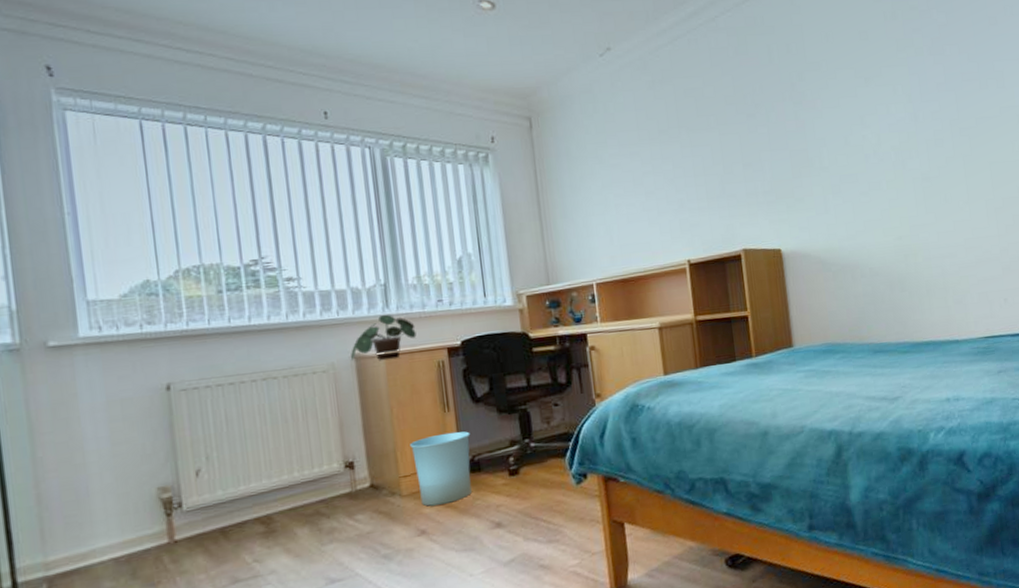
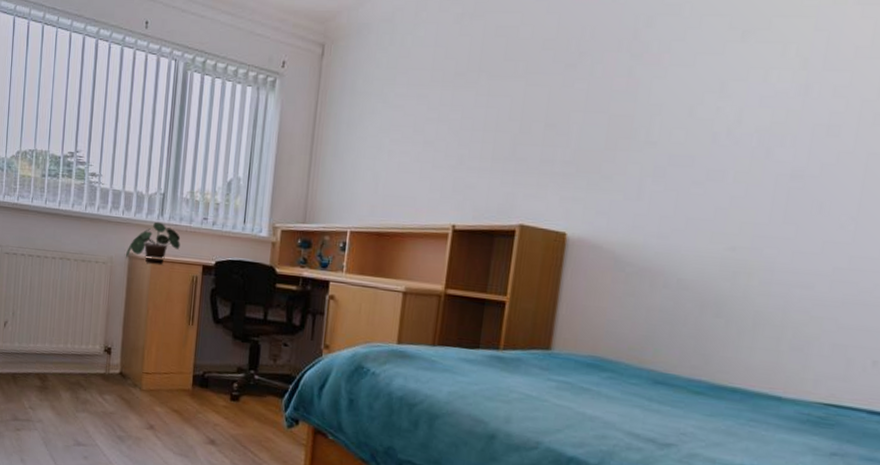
waste bin: present [410,431,472,507] -> none [155,343,206,409]

